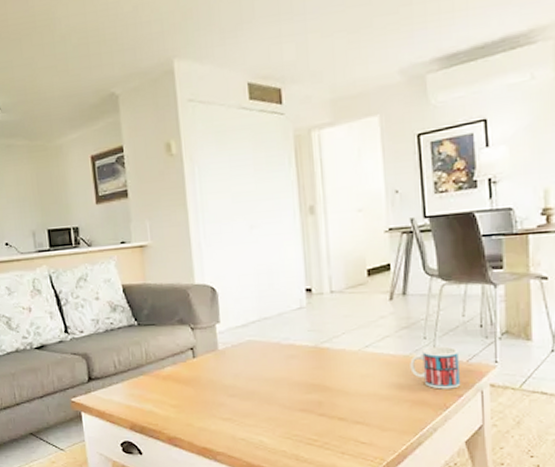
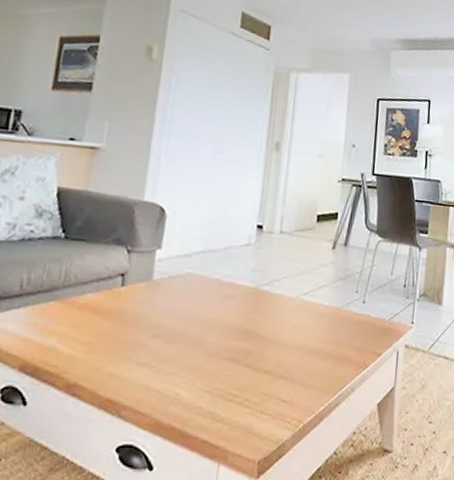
mug: present [410,346,461,389] -> none [340,301,383,347]

